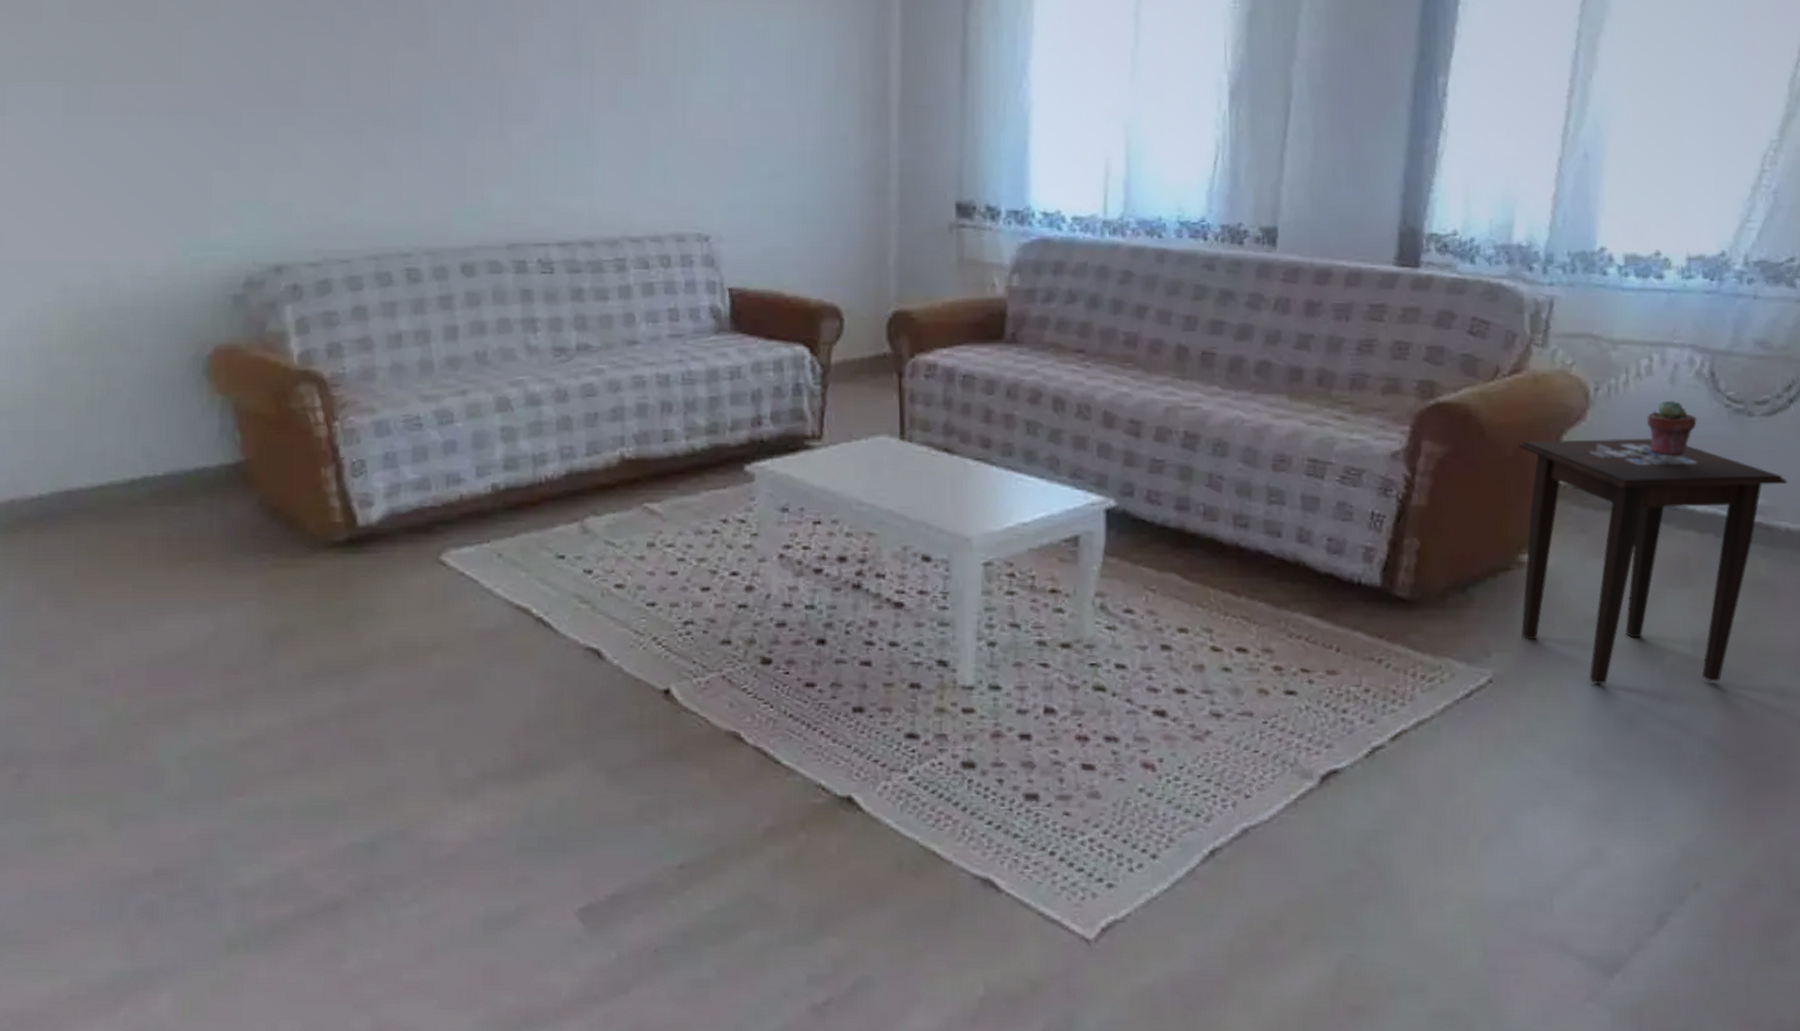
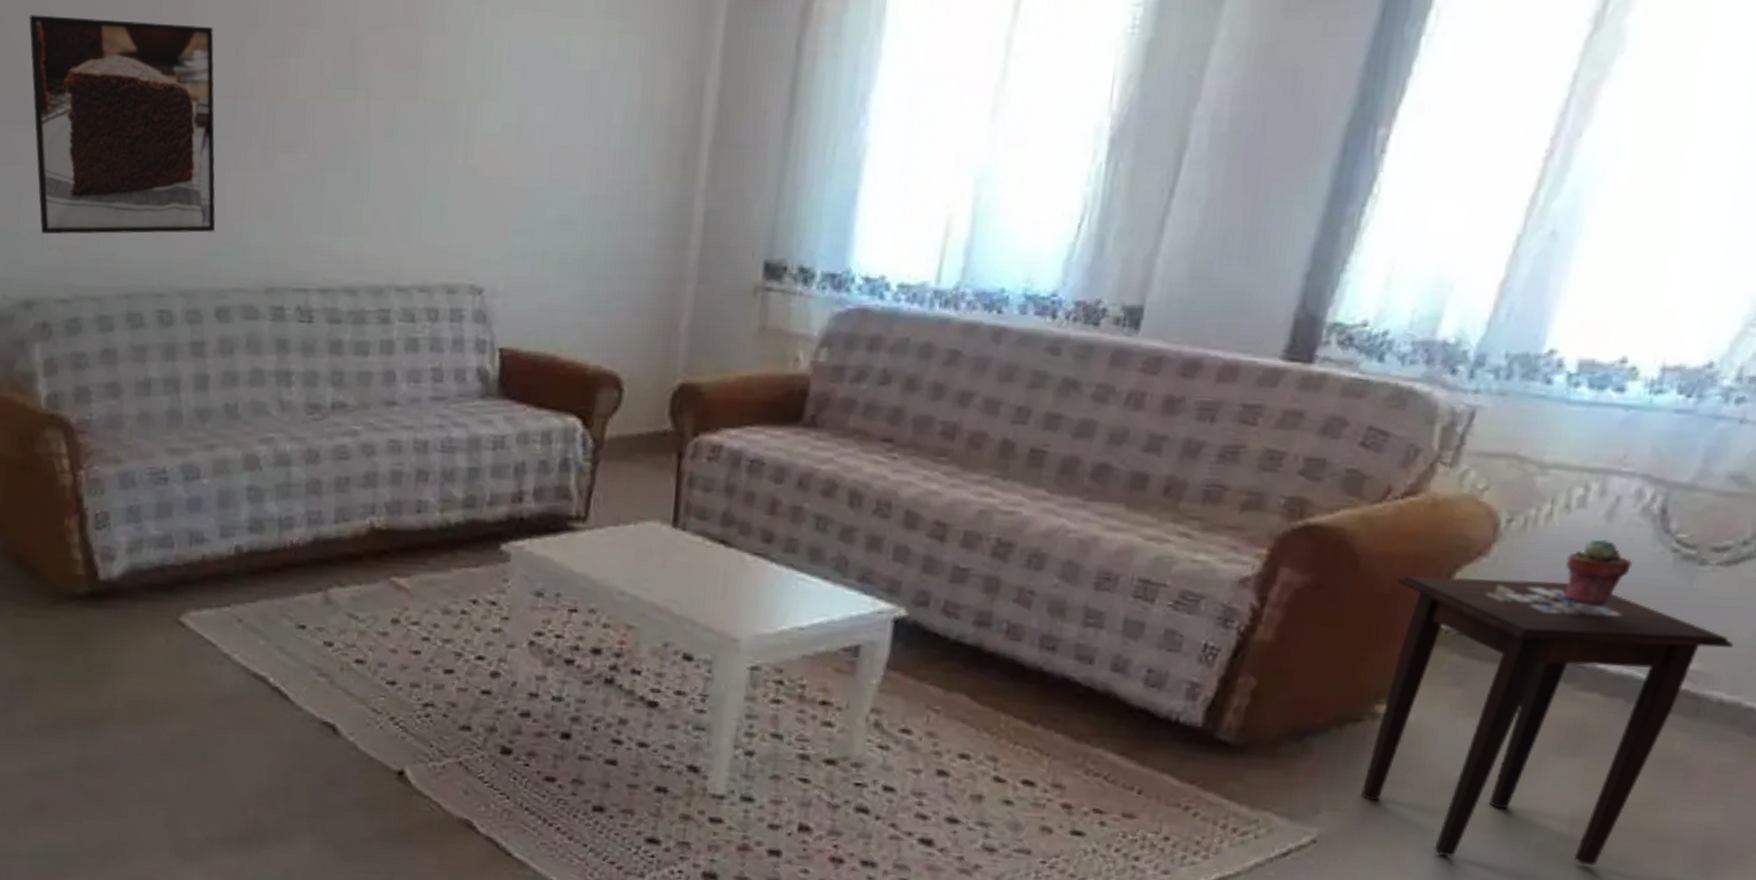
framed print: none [272,10,457,205] -> present [29,15,216,235]

